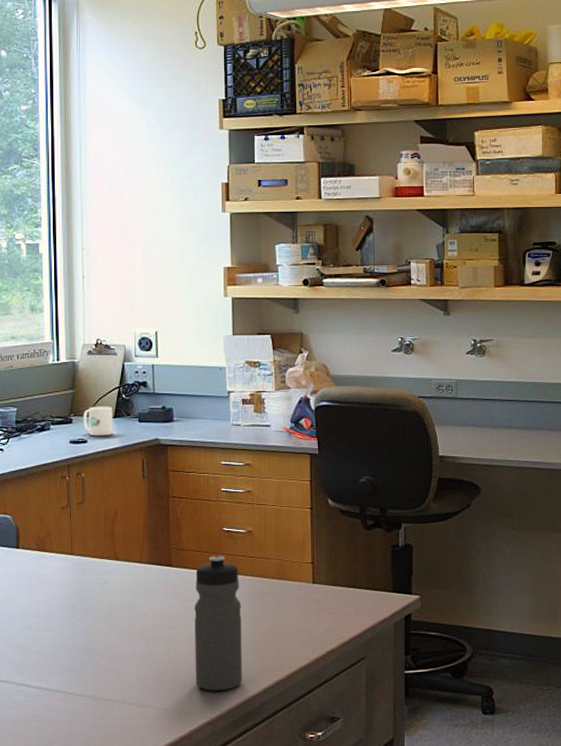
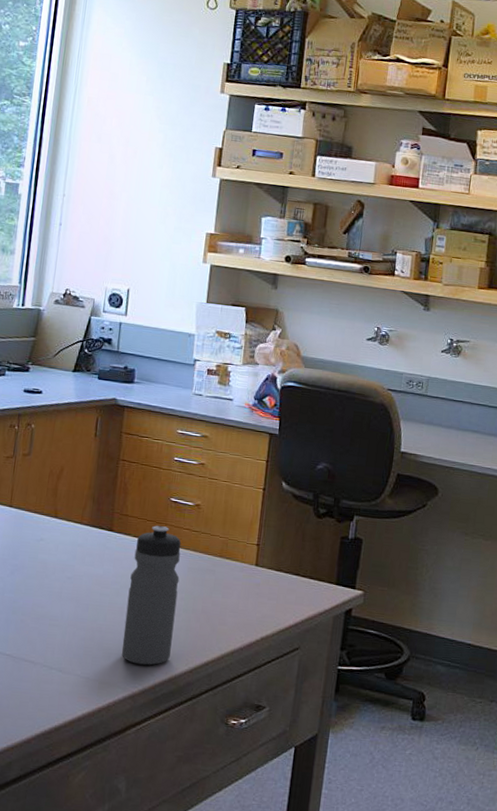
mug: present [83,406,112,436] -> none [40,357,73,389]

